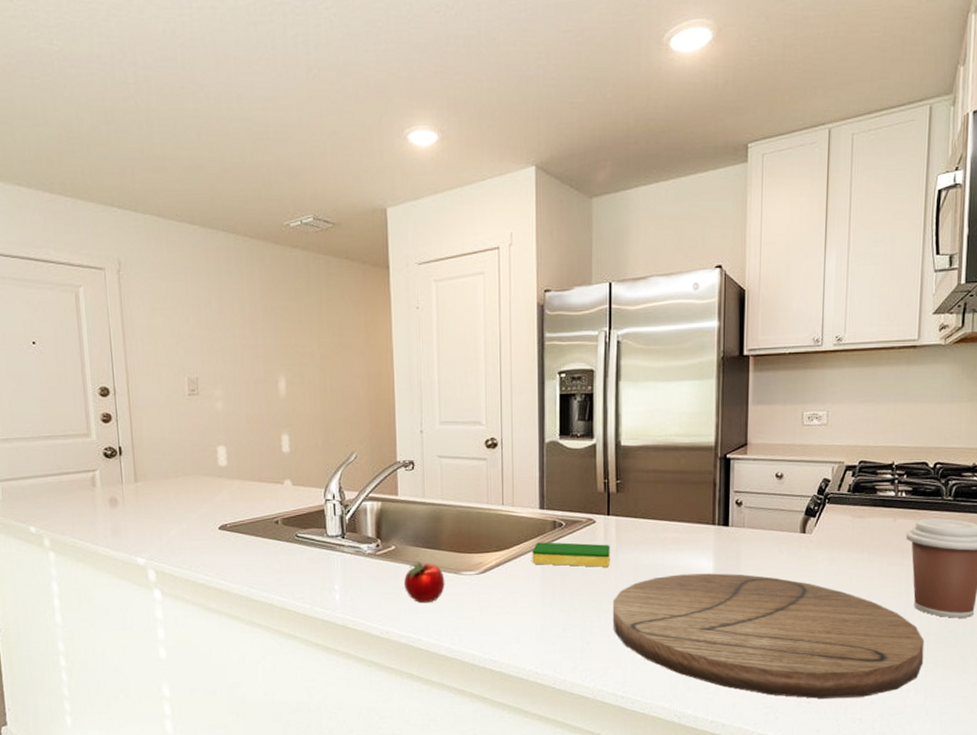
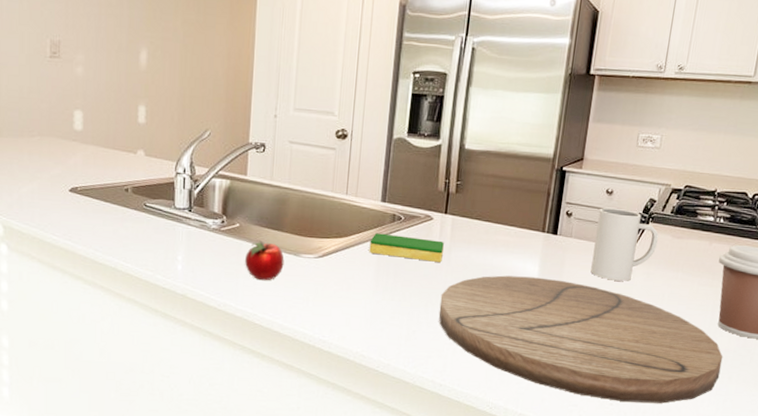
mug: none [769,493,838,569] -> present [590,208,659,281]

